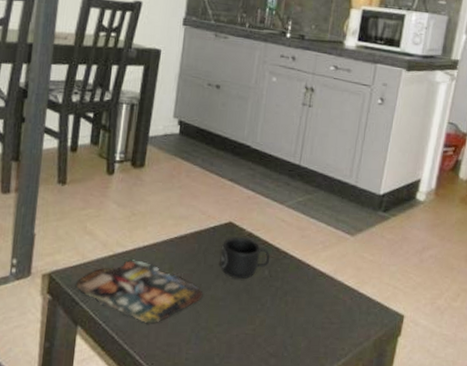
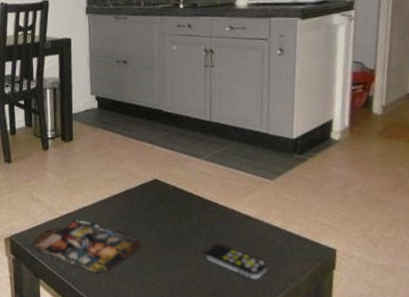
mug: present [220,237,270,280] -> none [151,191,197,229]
remote control: none [271,301,334,342] -> present [205,244,268,280]

